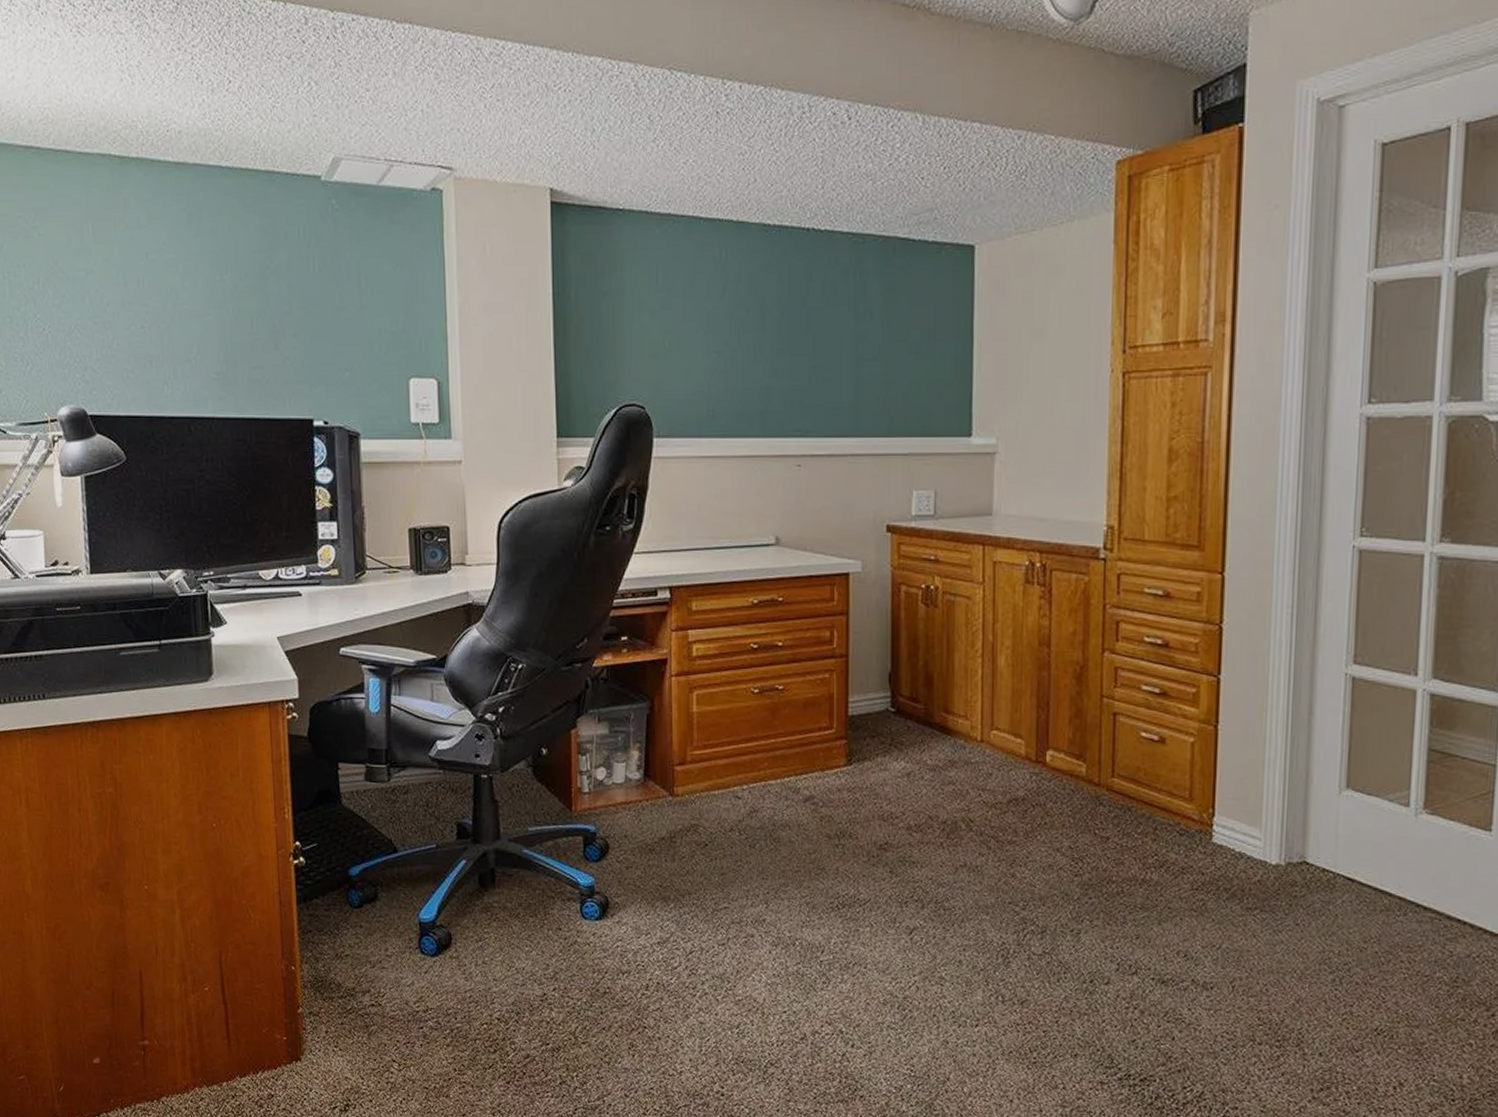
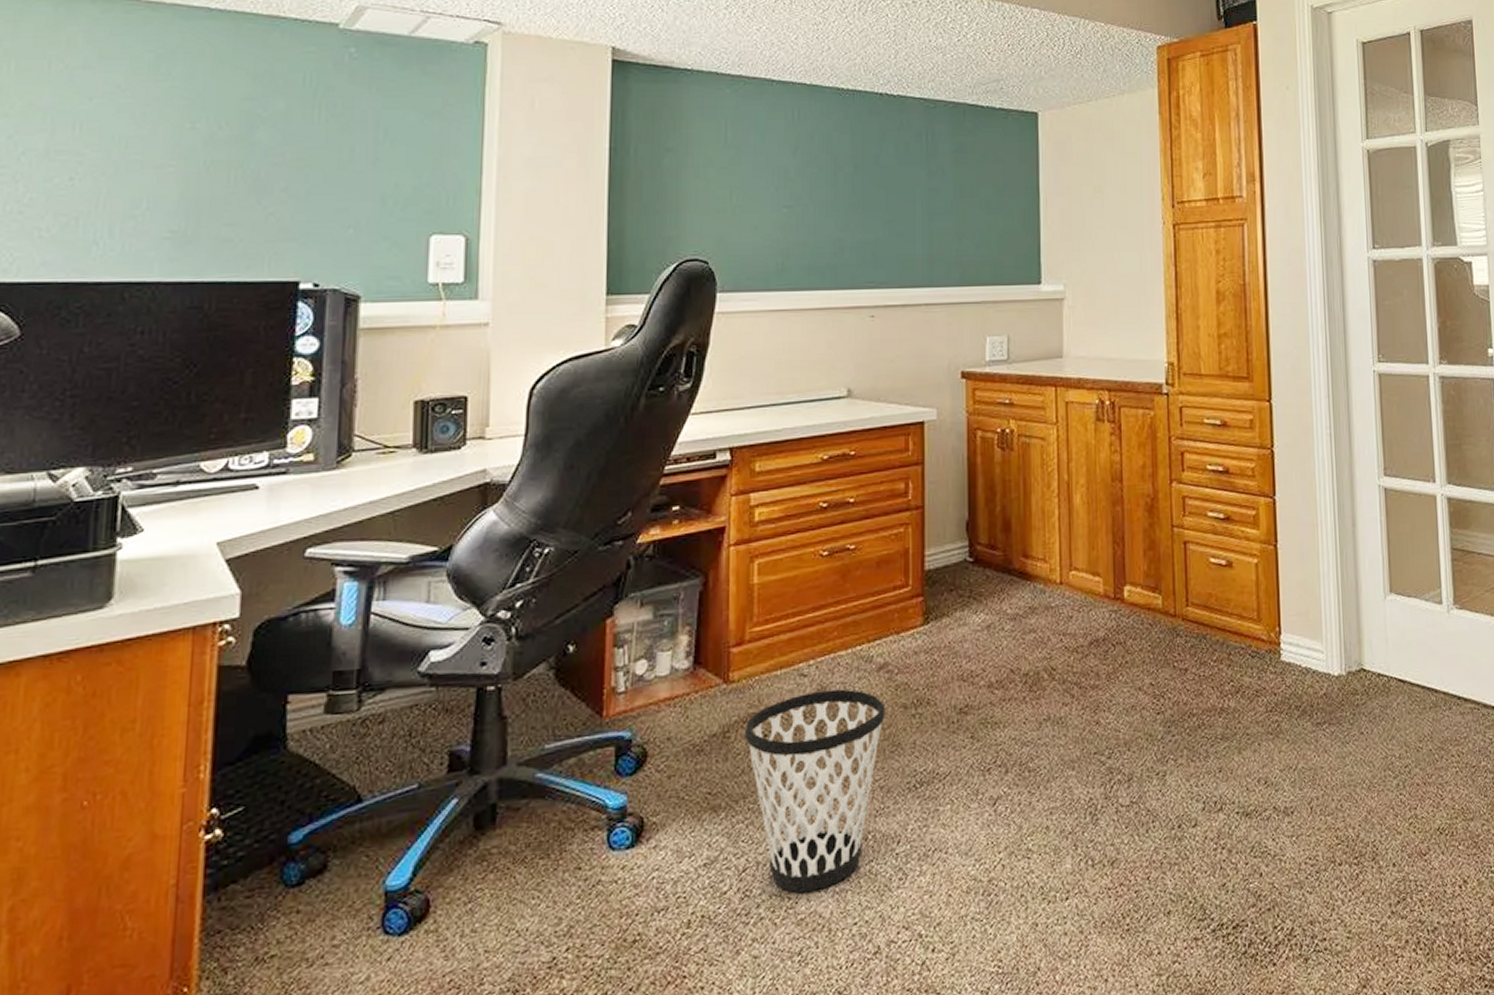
wastebasket: none [688,812,811,980] -> present [744,689,886,894]

